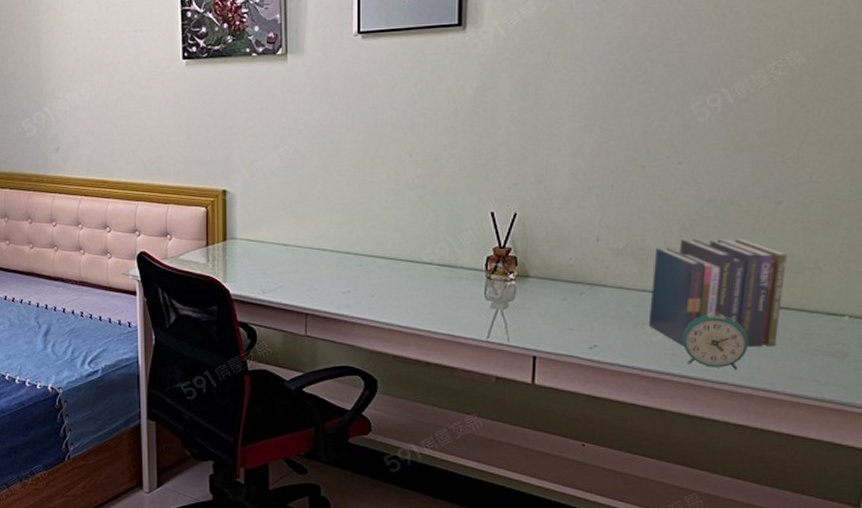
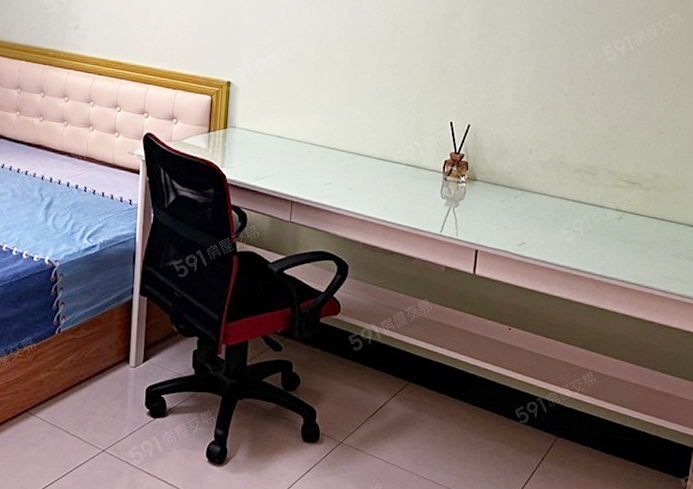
books: present [648,239,787,347] -> none [564,157,664,251]
alarm clock: present [682,313,749,370] -> none [588,220,635,269]

